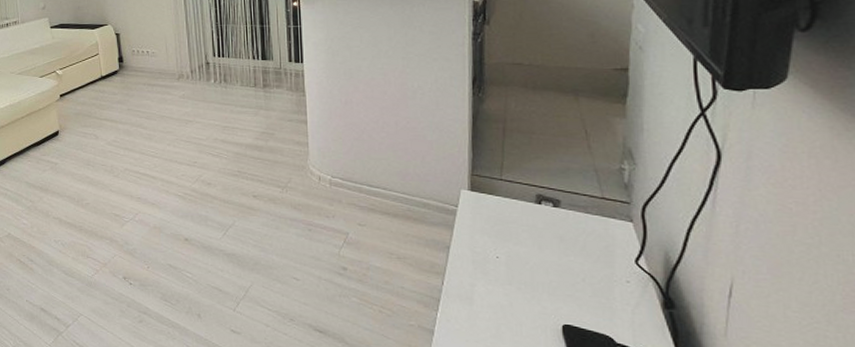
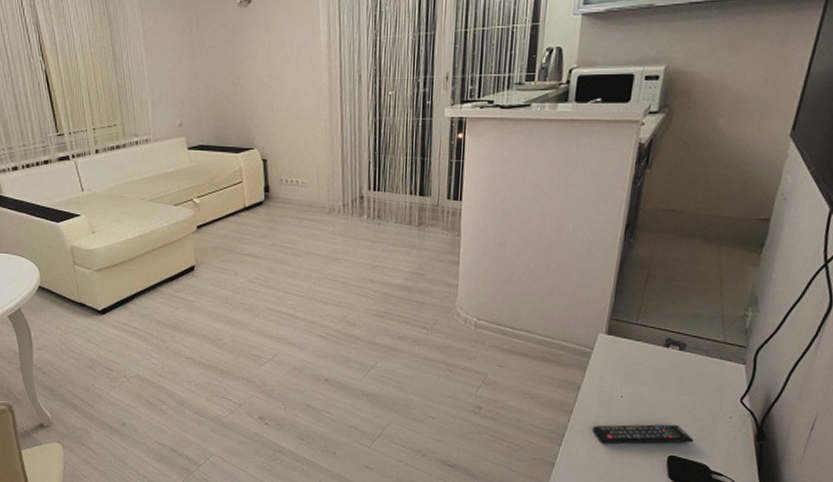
remote control: none [471,288,589,311] -> present [593,424,694,444]

